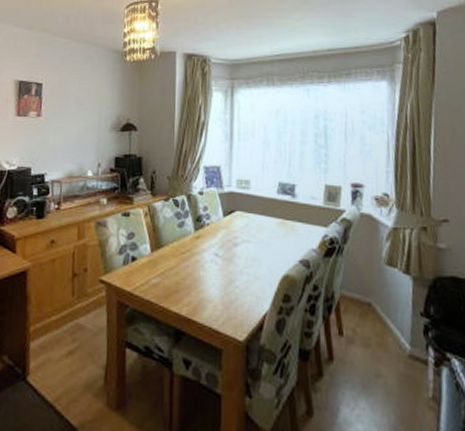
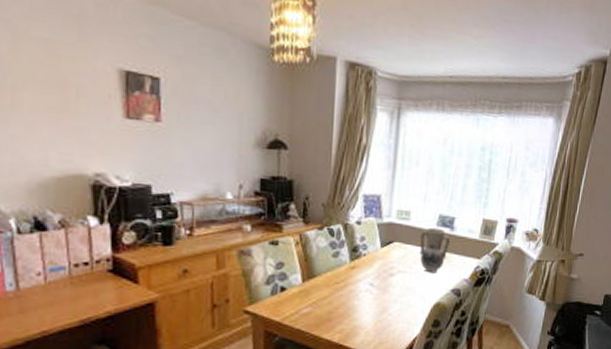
vase: none [262,195,292,243] -> present [419,227,450,273]

